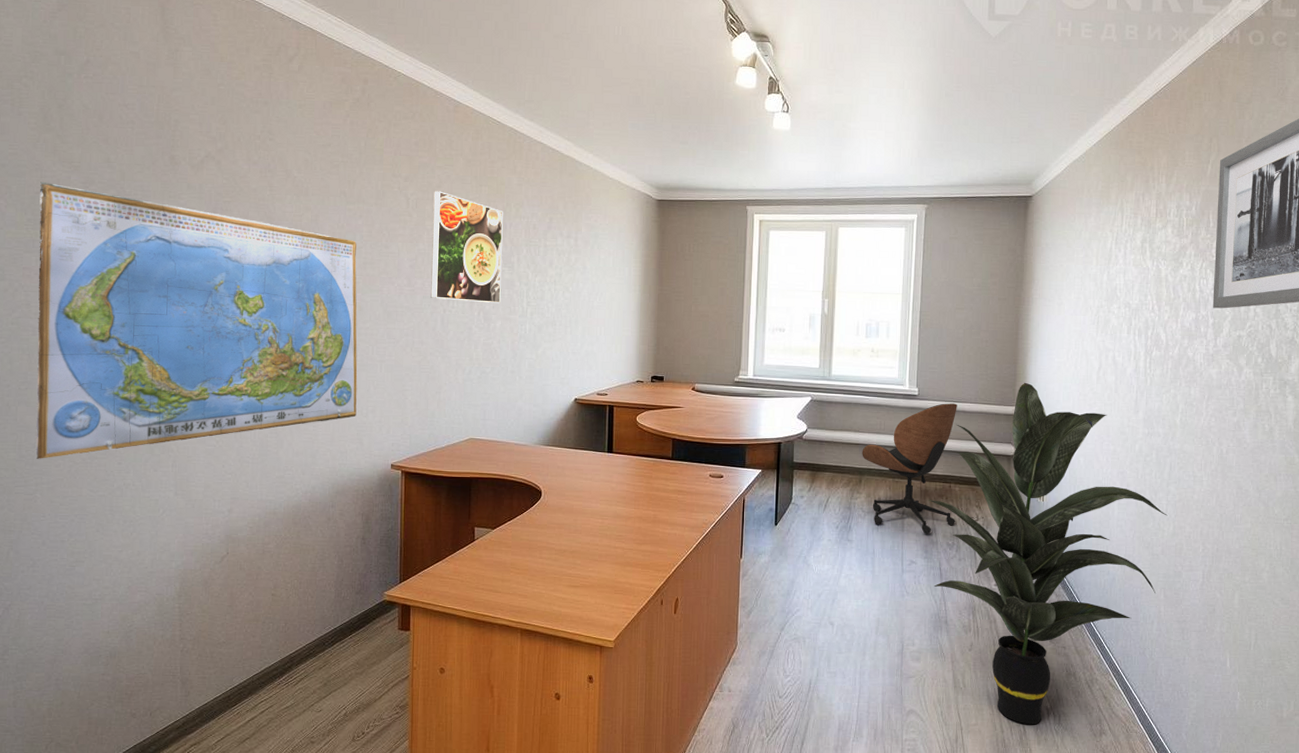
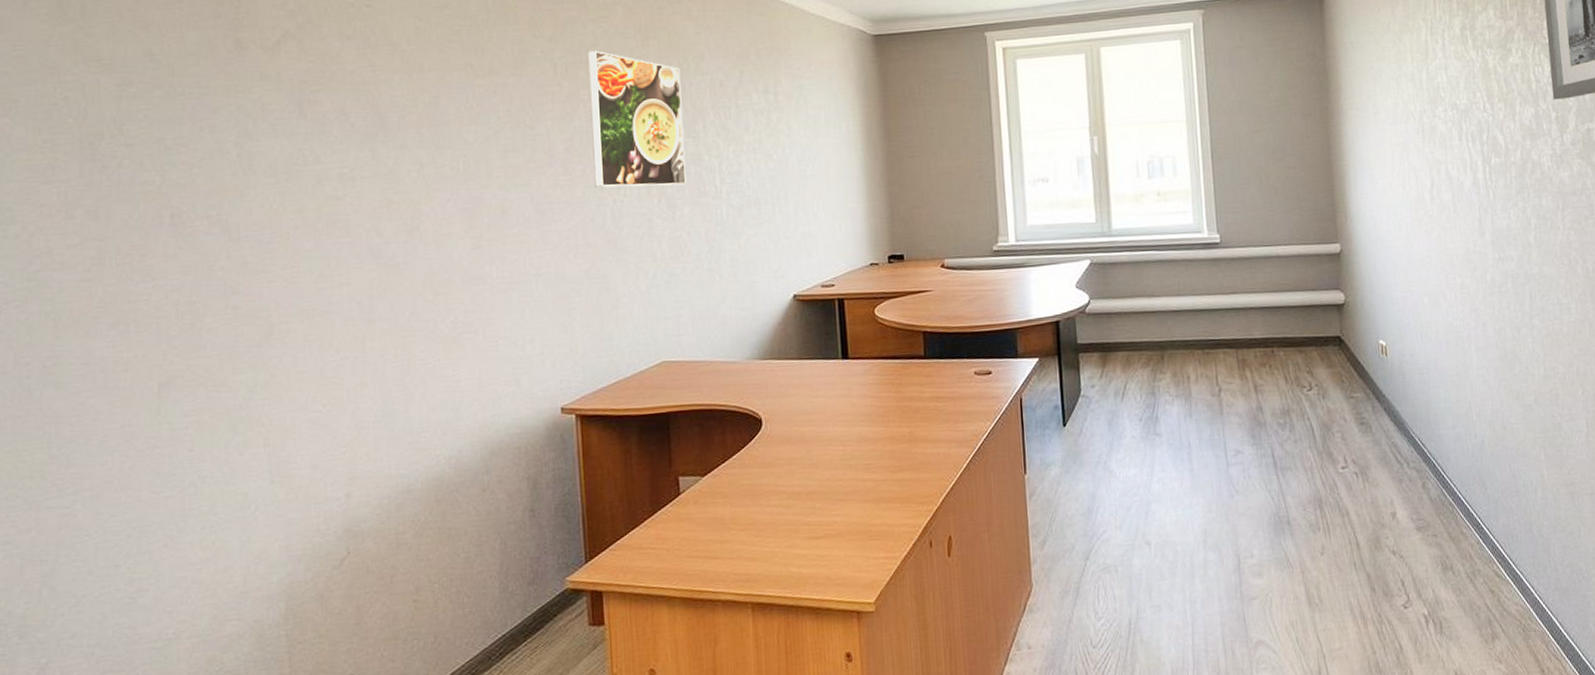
world map: present [35,181,358,459] -> none [58,88,509,458]
office chair: present [862,403,957,534] -> none [1160,248,1284,415]
indoor plant: present [928,382,1168,725] -> none [1248,212,1536,640]

